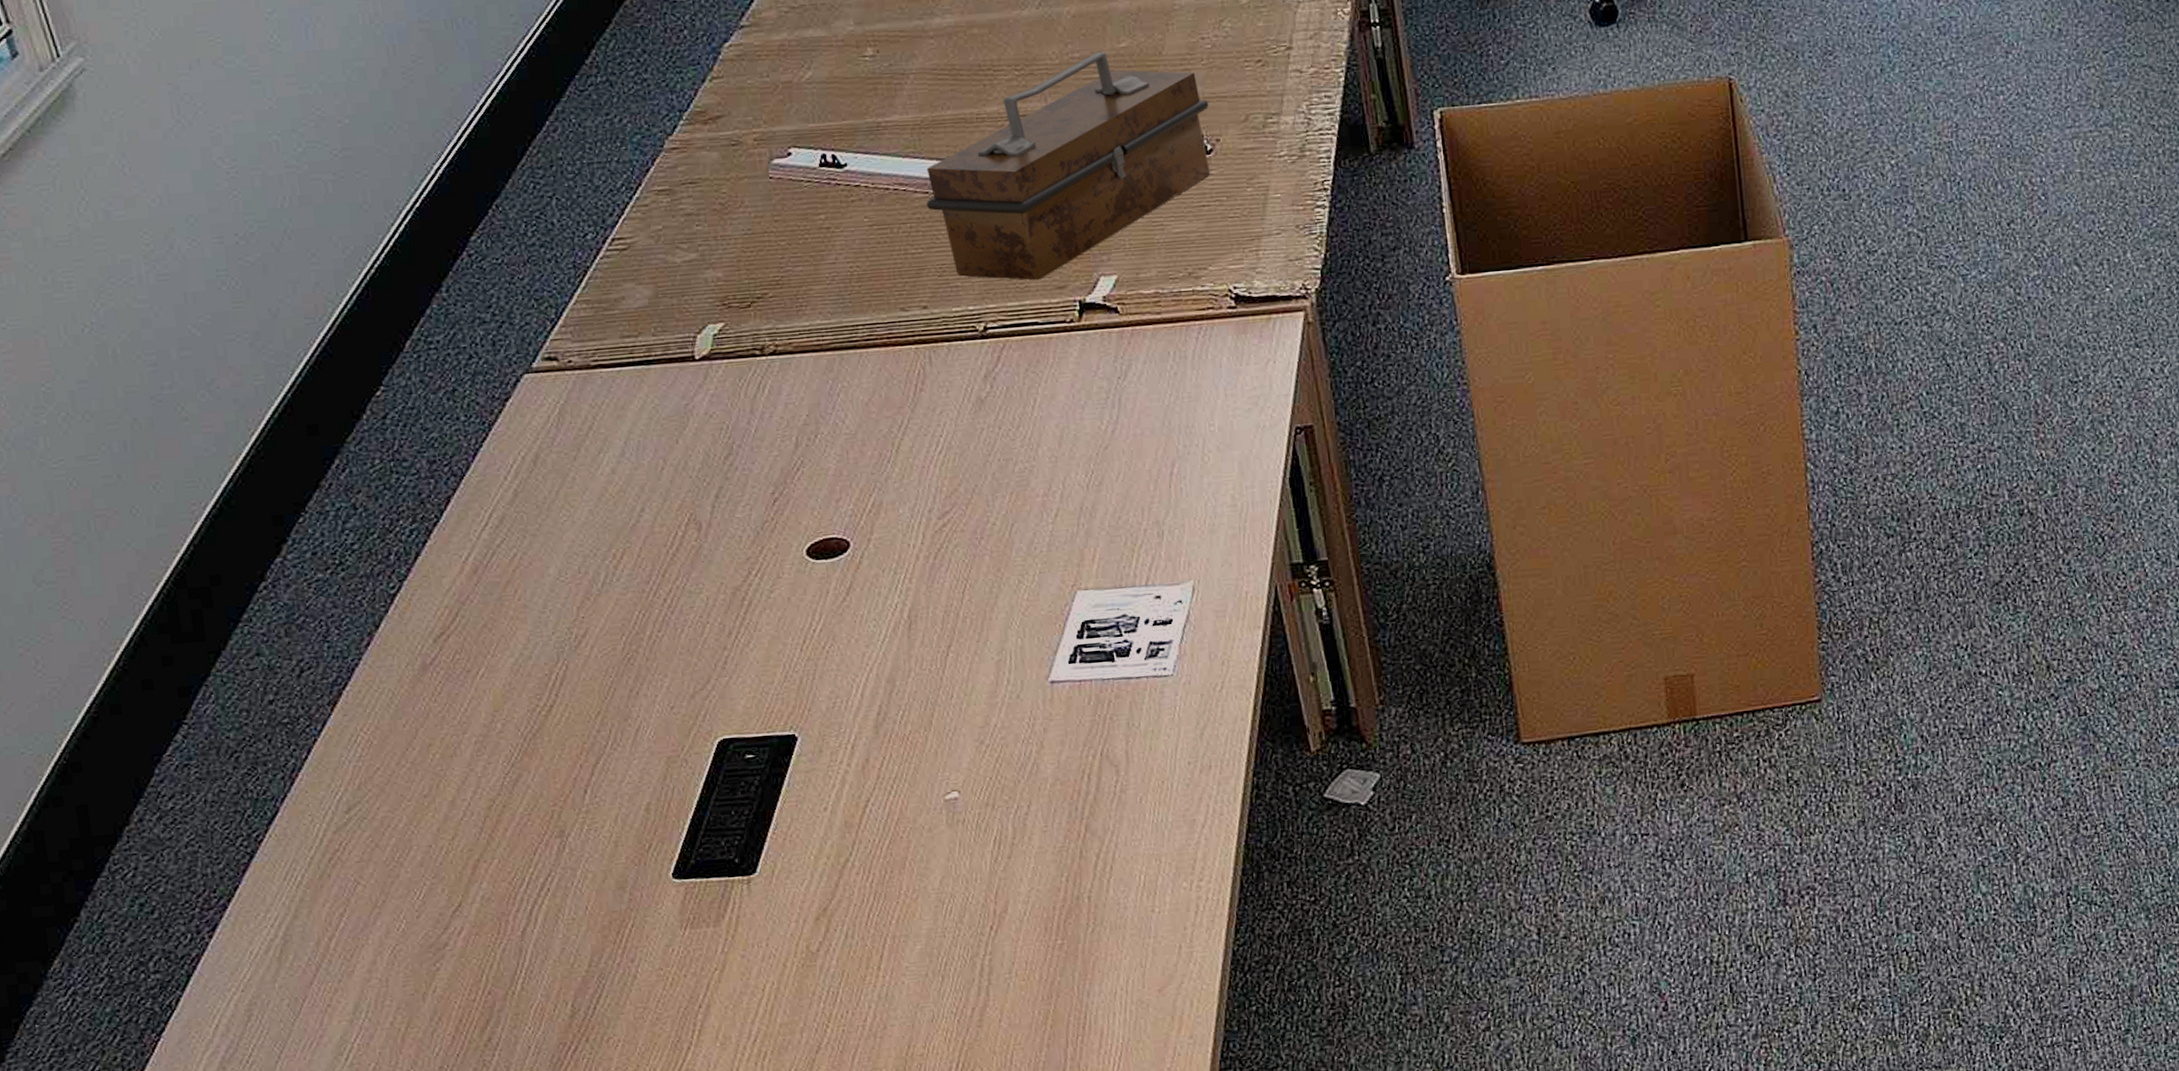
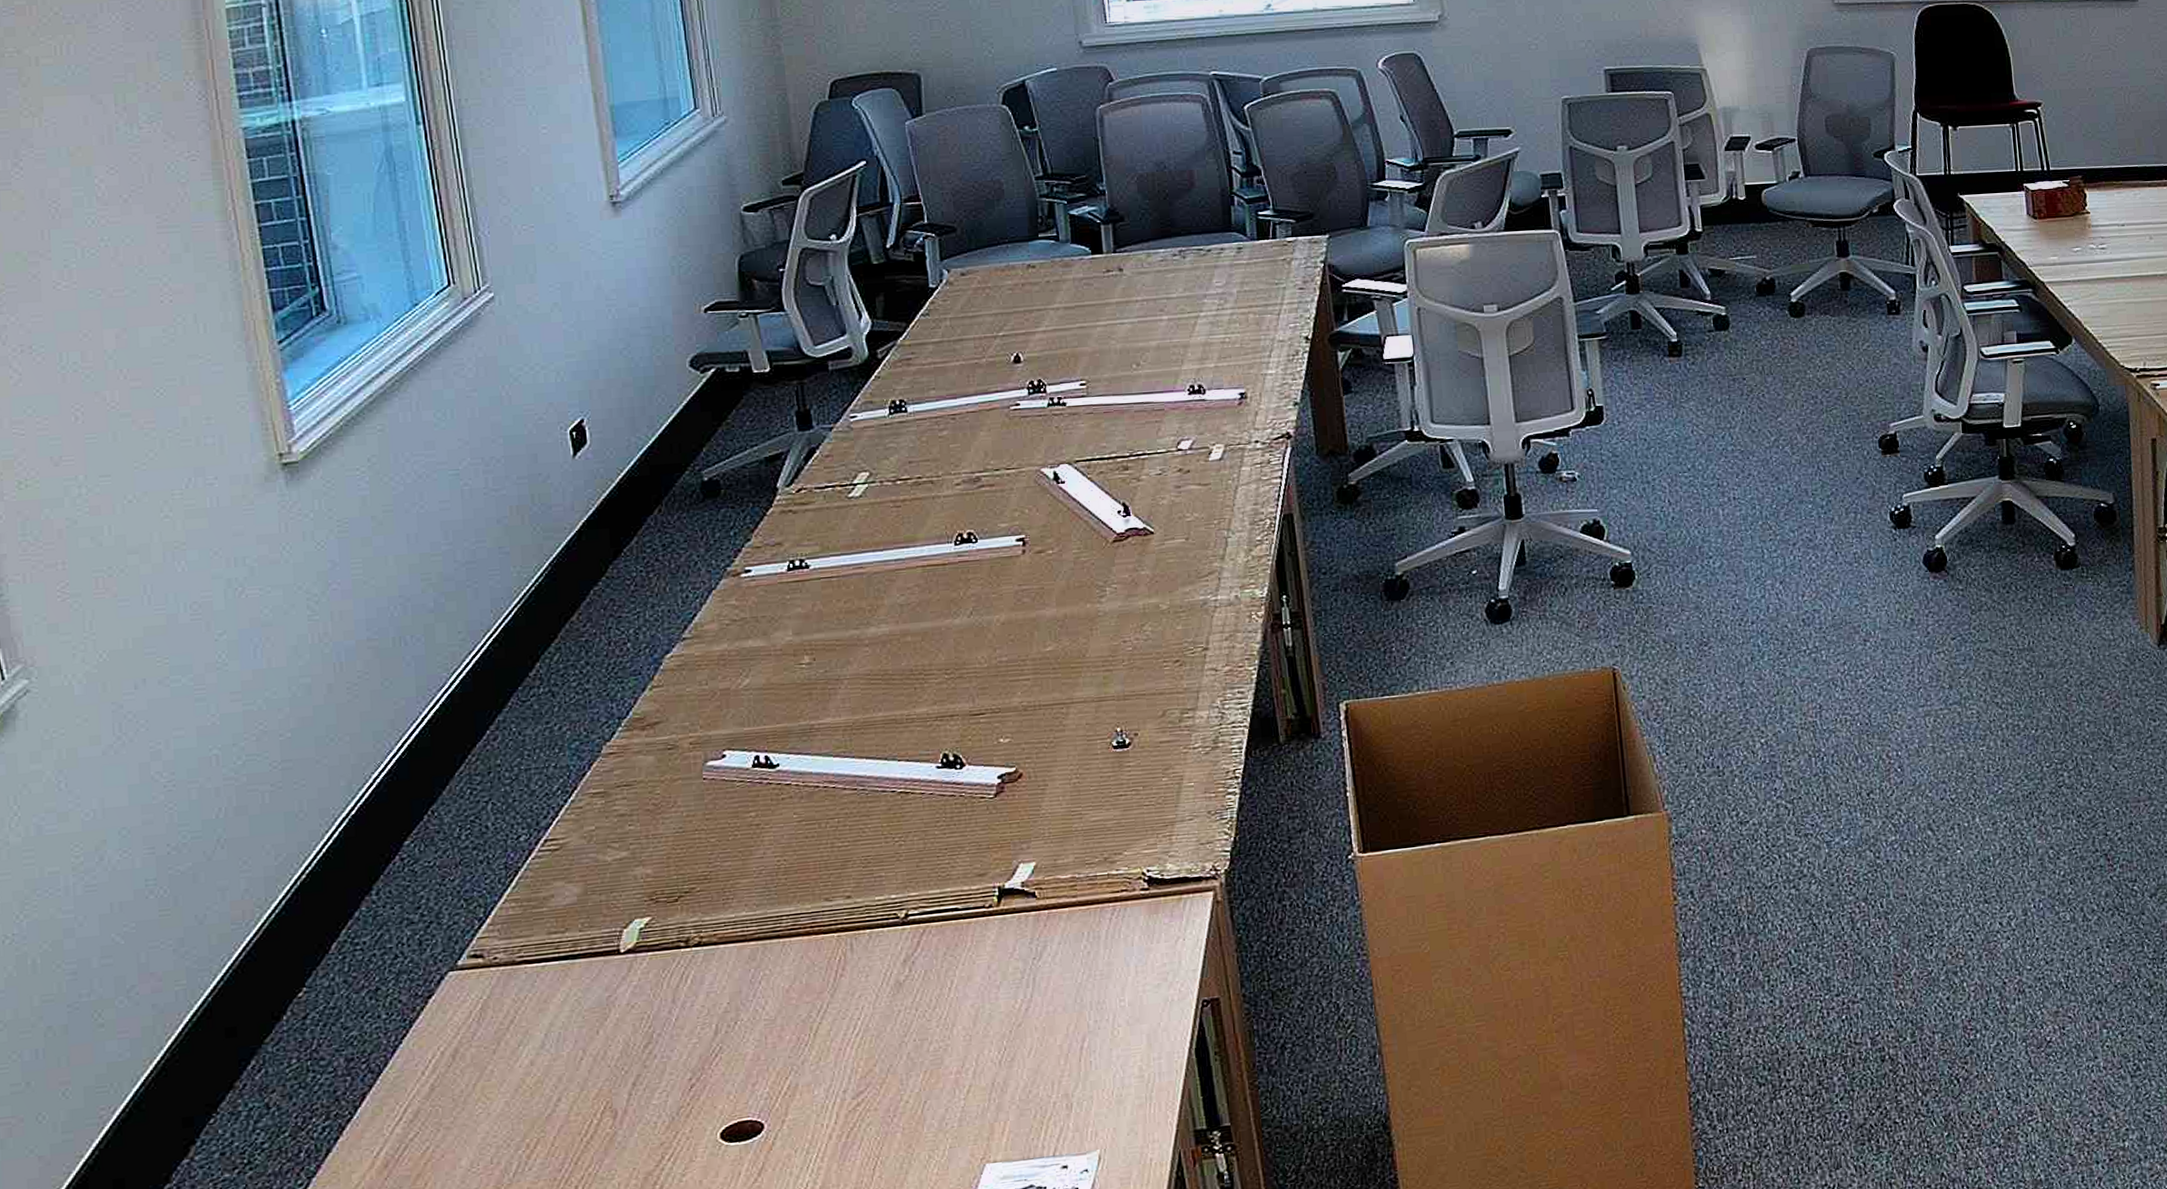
toolbox: present [927,51,1210,281] -> none [855,655,1128,869]

